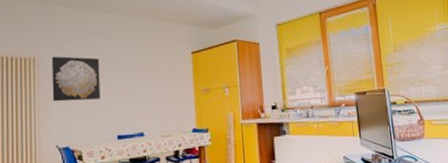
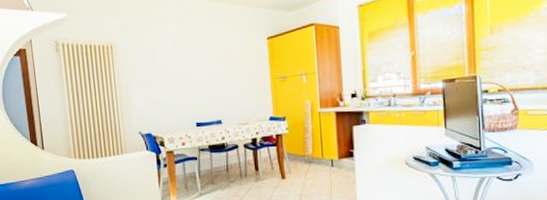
wall art: present [51,56,101,102] -> none [128,43,178,90]

